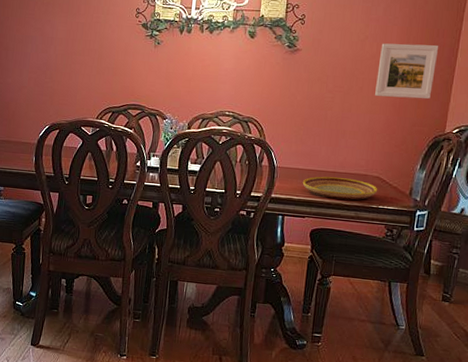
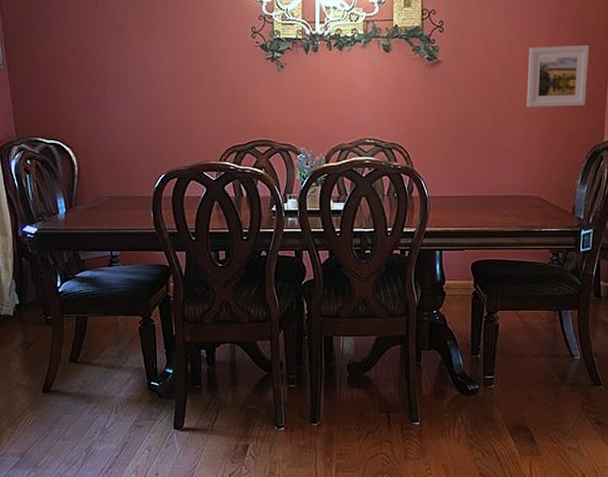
plate: present [302,176,378,201] -> none [458,202,539,226]

